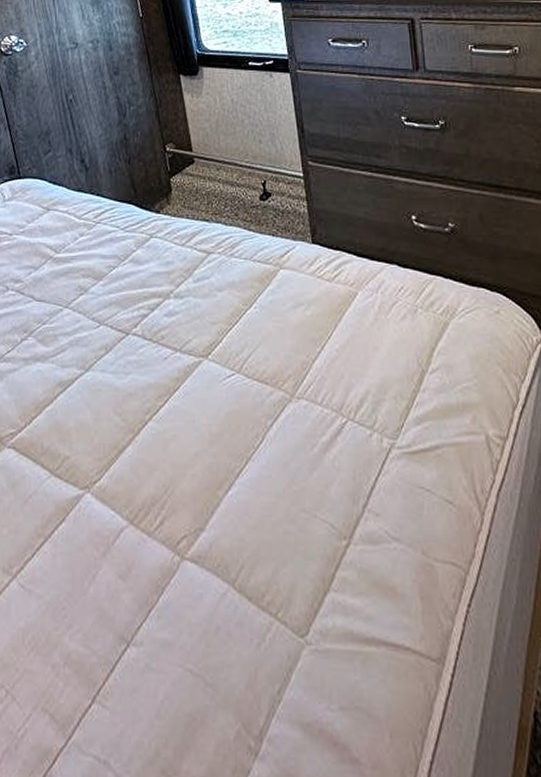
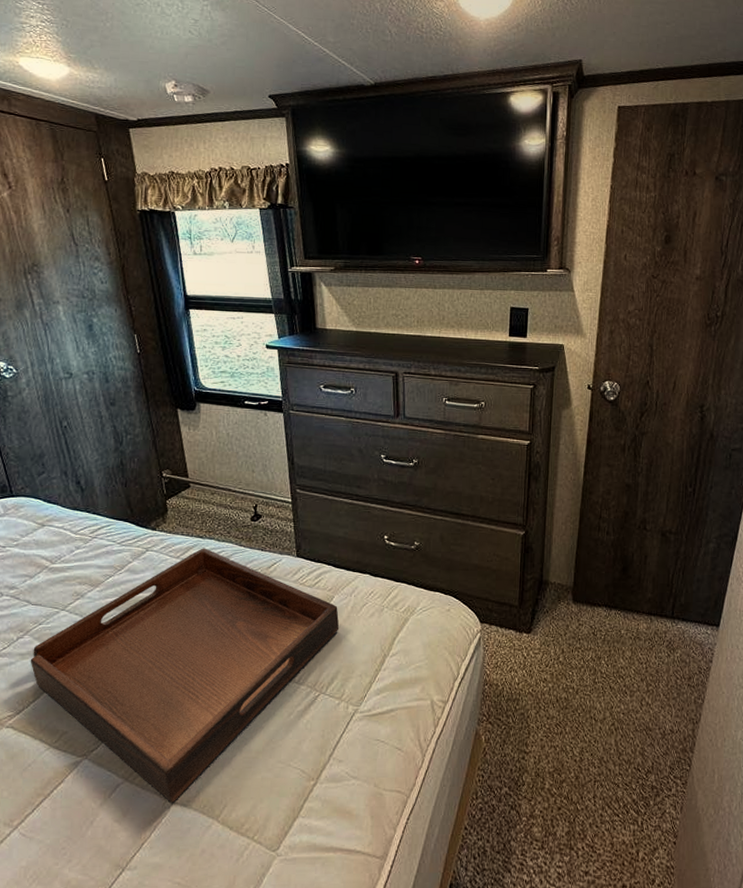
serving tray: none [33,233,366,558] -> present [30,548,340,803]

